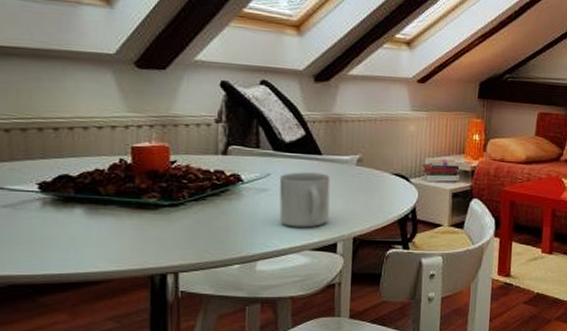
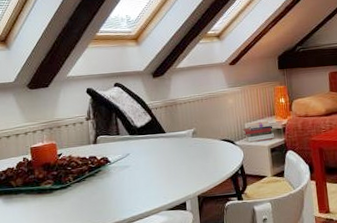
cup: present [279,172,331,228] -> none [136,147,178,194]

